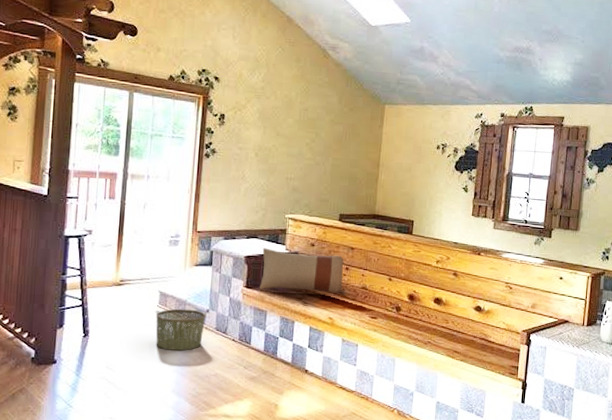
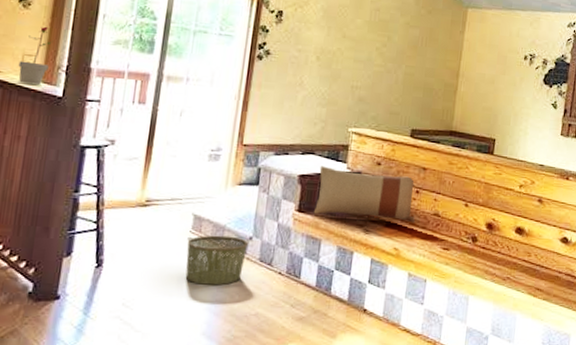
potted flower: none [10,136,37,186] -> present [18,26,54,86]

